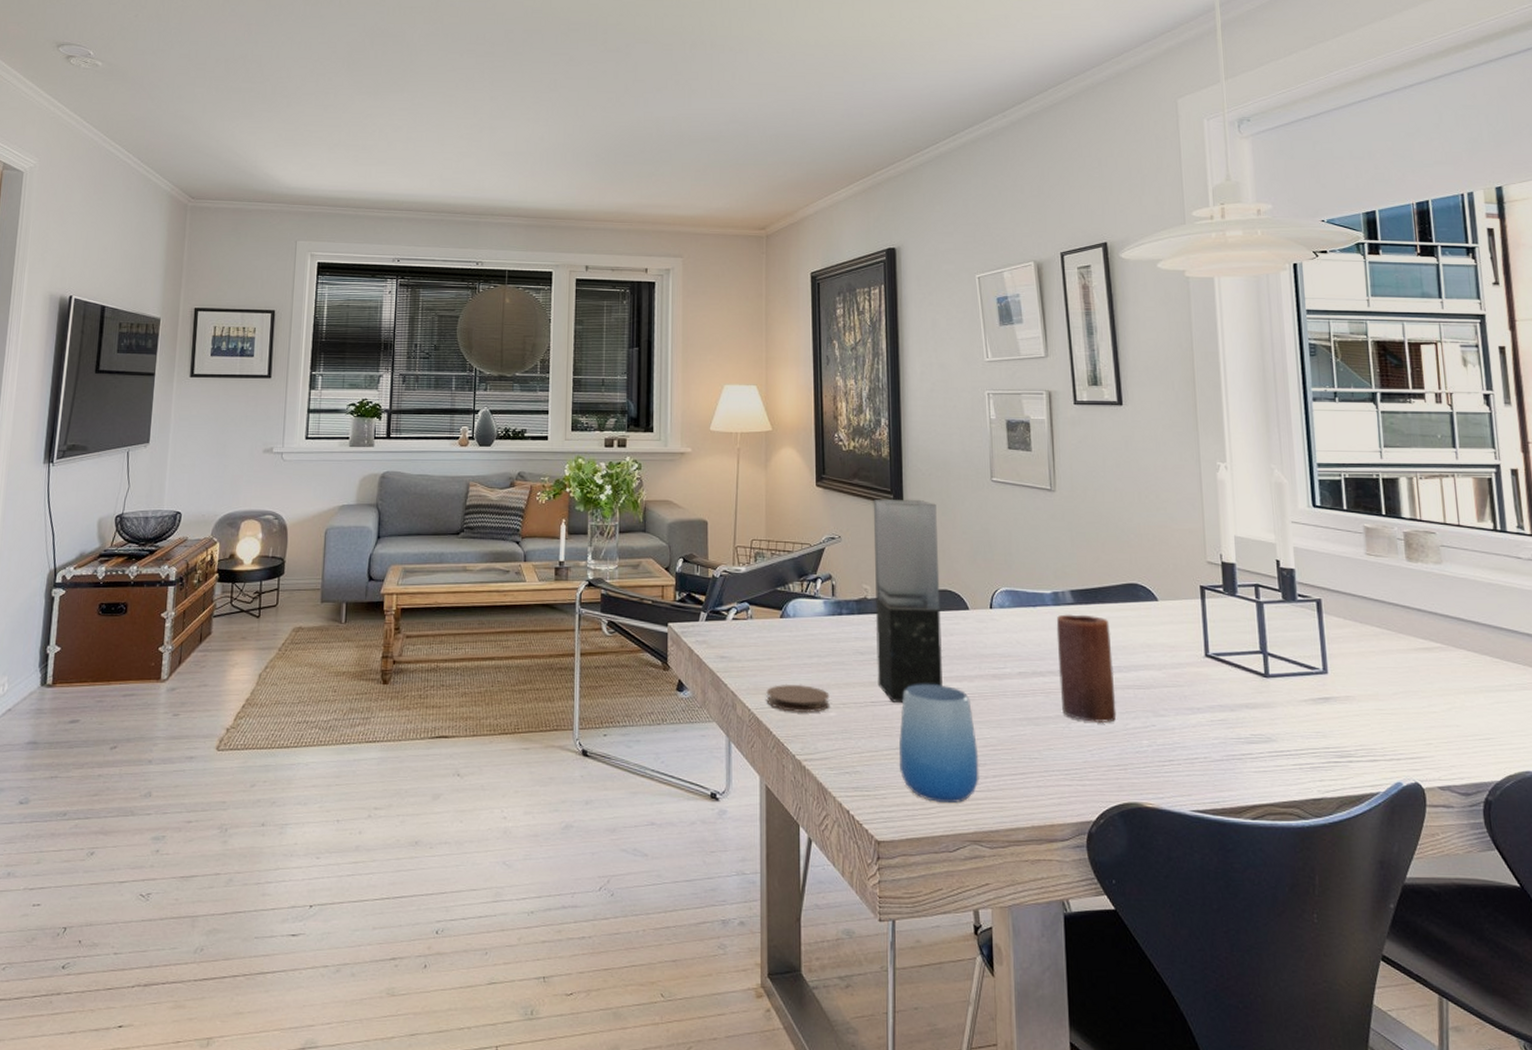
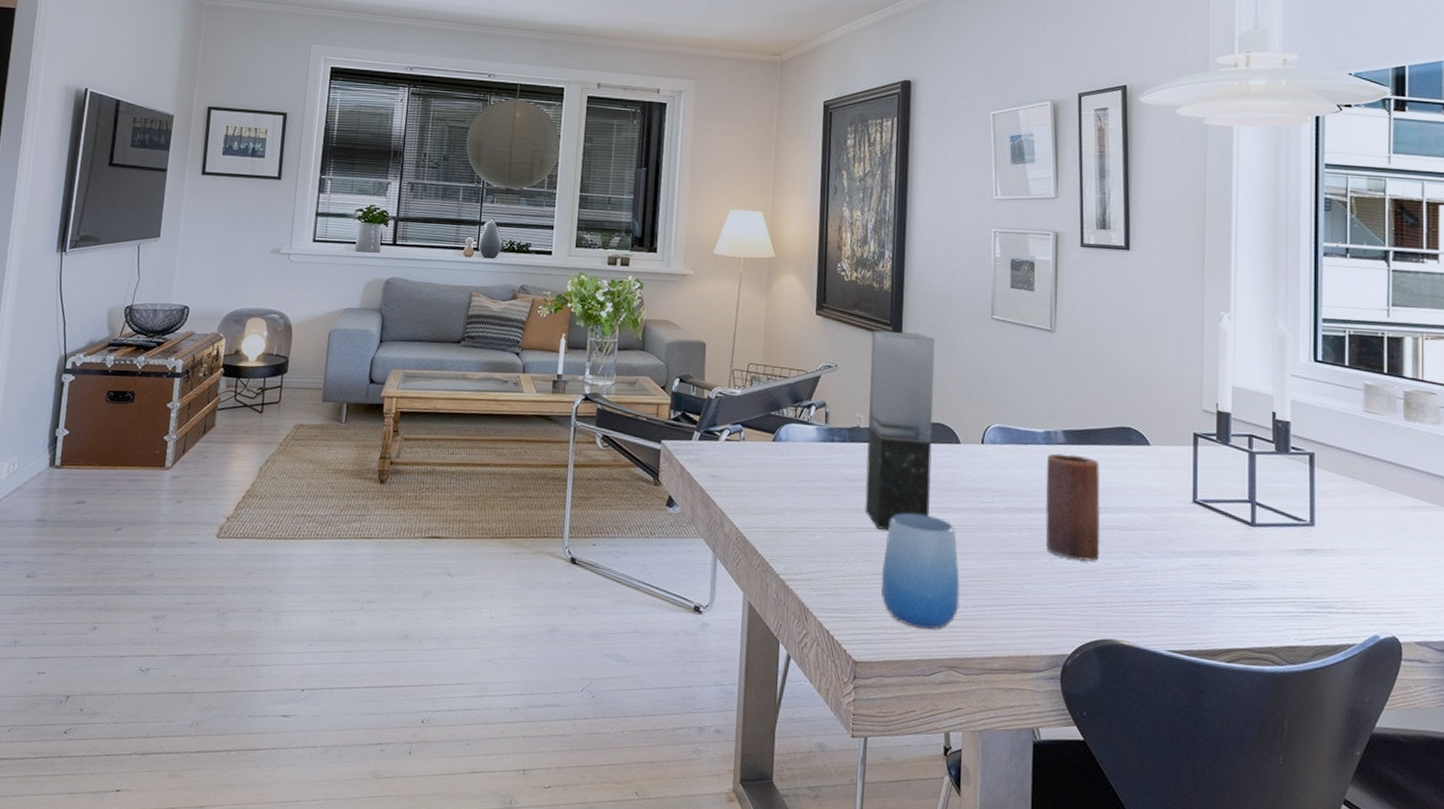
coaster: present [766,683,830,714] -> none [754,505,817,535]

